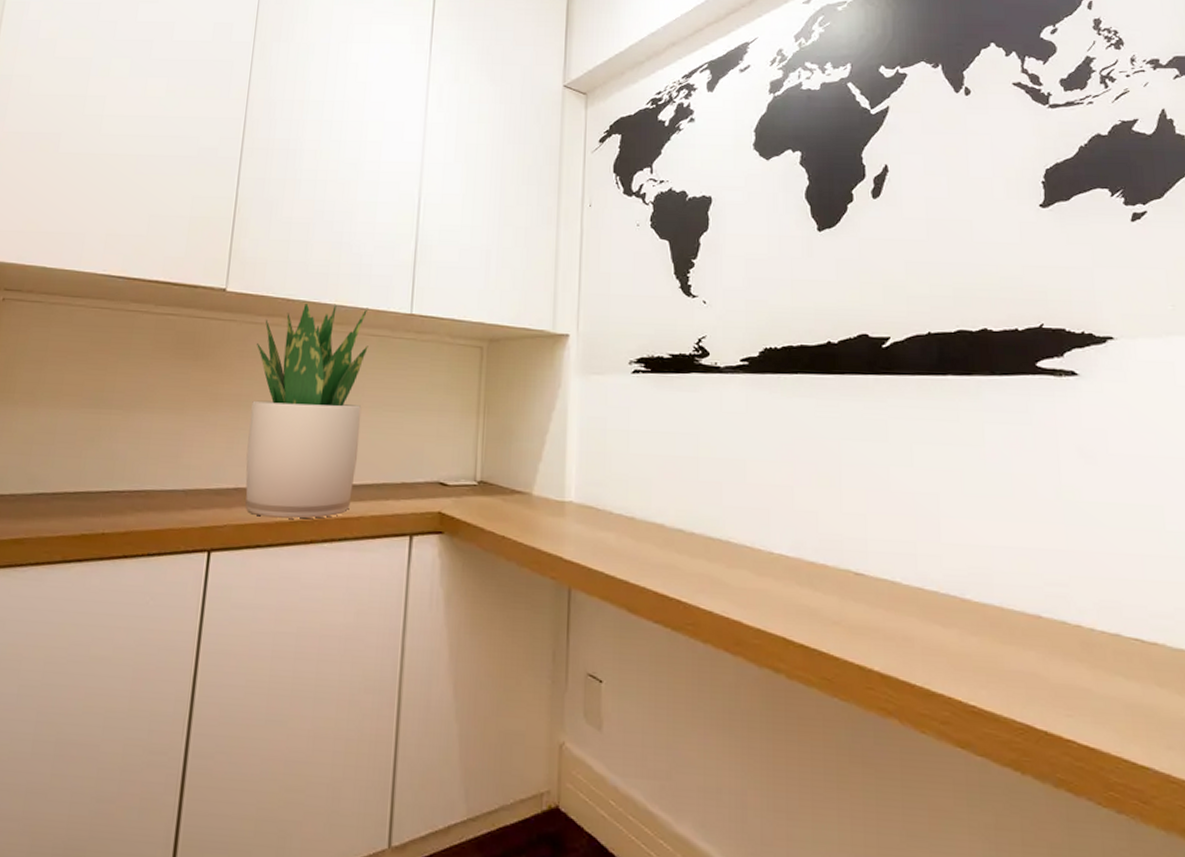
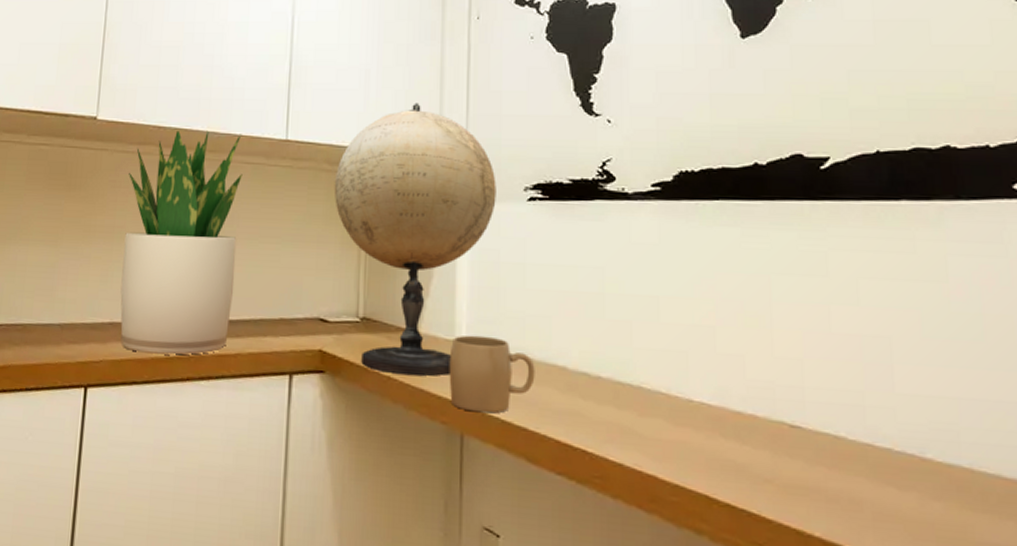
globe: none [455,282,604,535] -> present [334,103,496,376]
mug: none [558,496,636,568] -> present [449,335,535,414]

